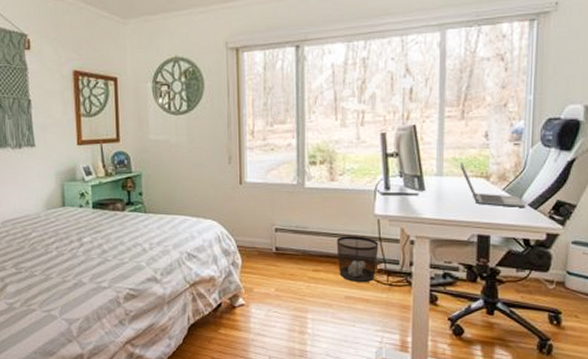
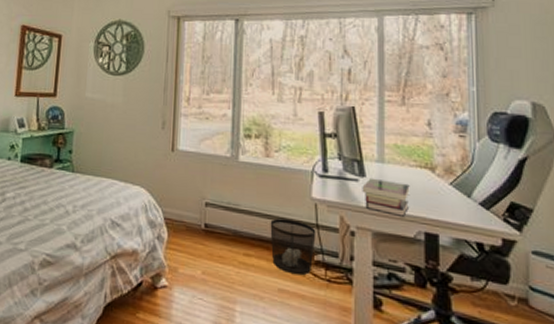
books: none [421,191,466,223] -> present [362,177,410,217]
laptop: present [461,163,526,207] -> none [403,150,477,206]

